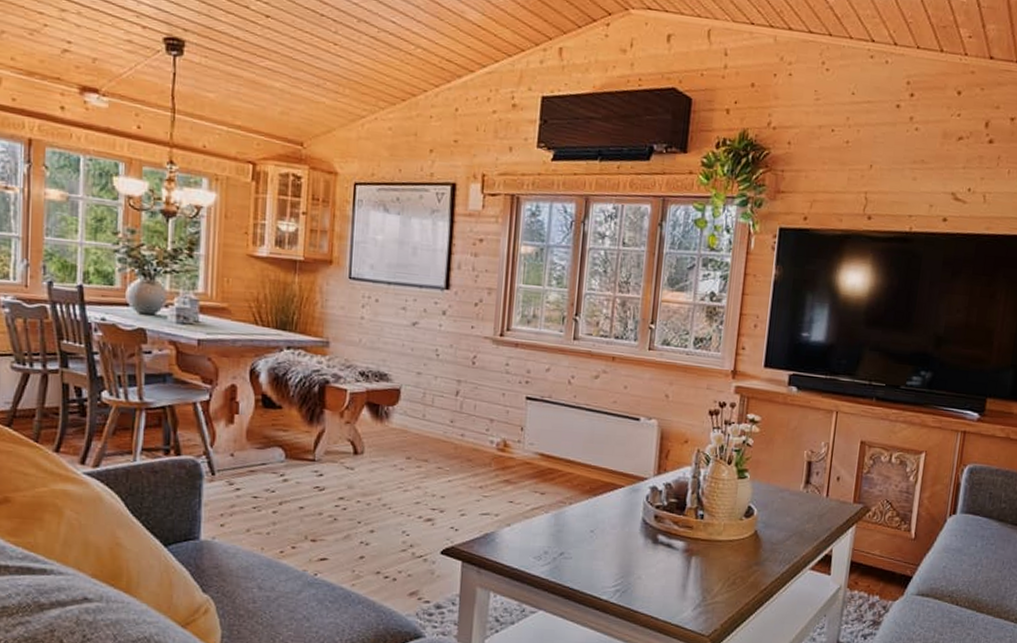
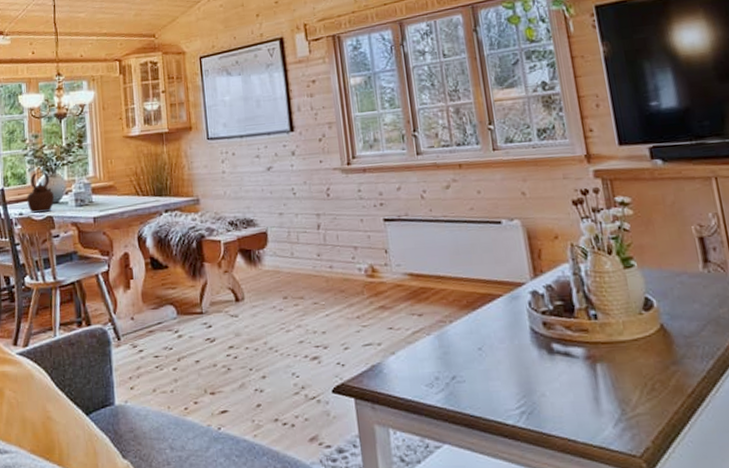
teapot: none [113,274,150,323] -> present [27,172,55,213]

